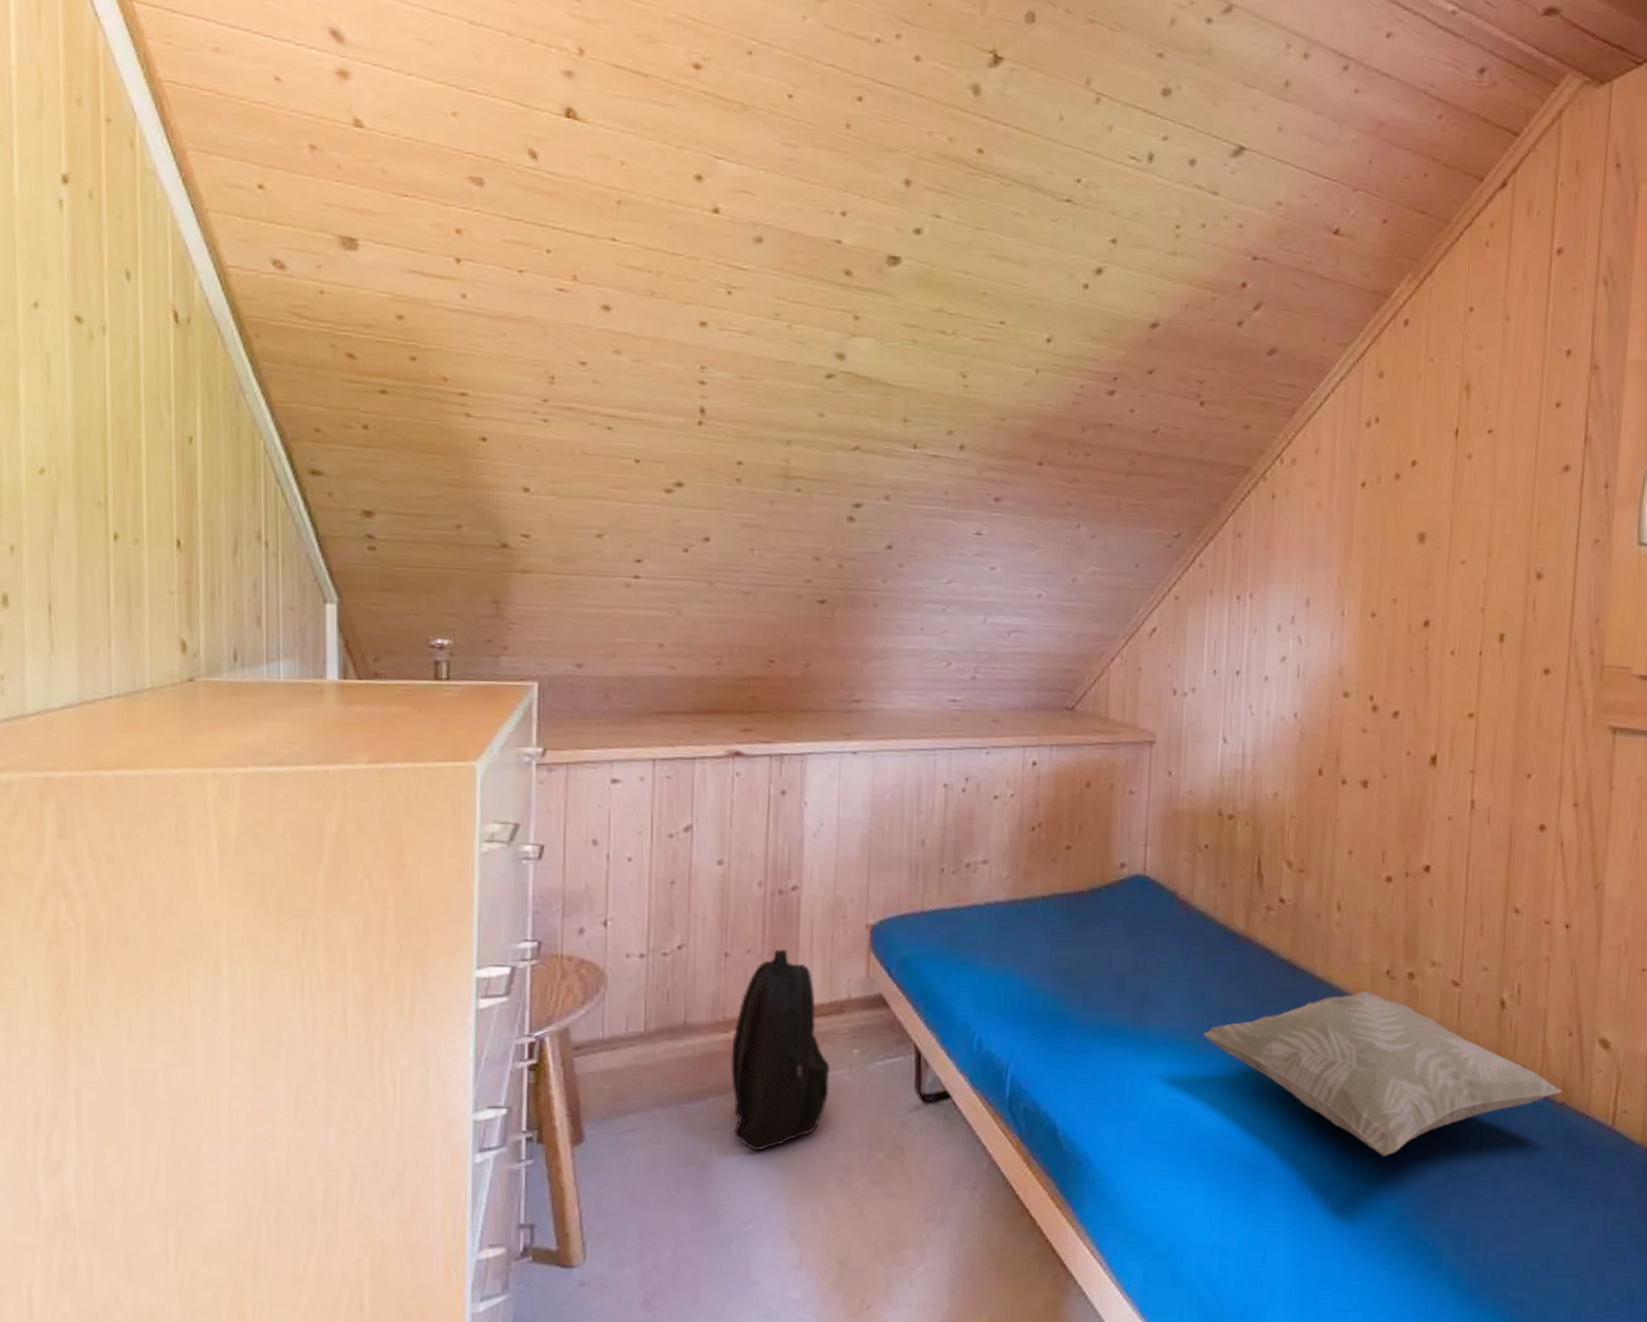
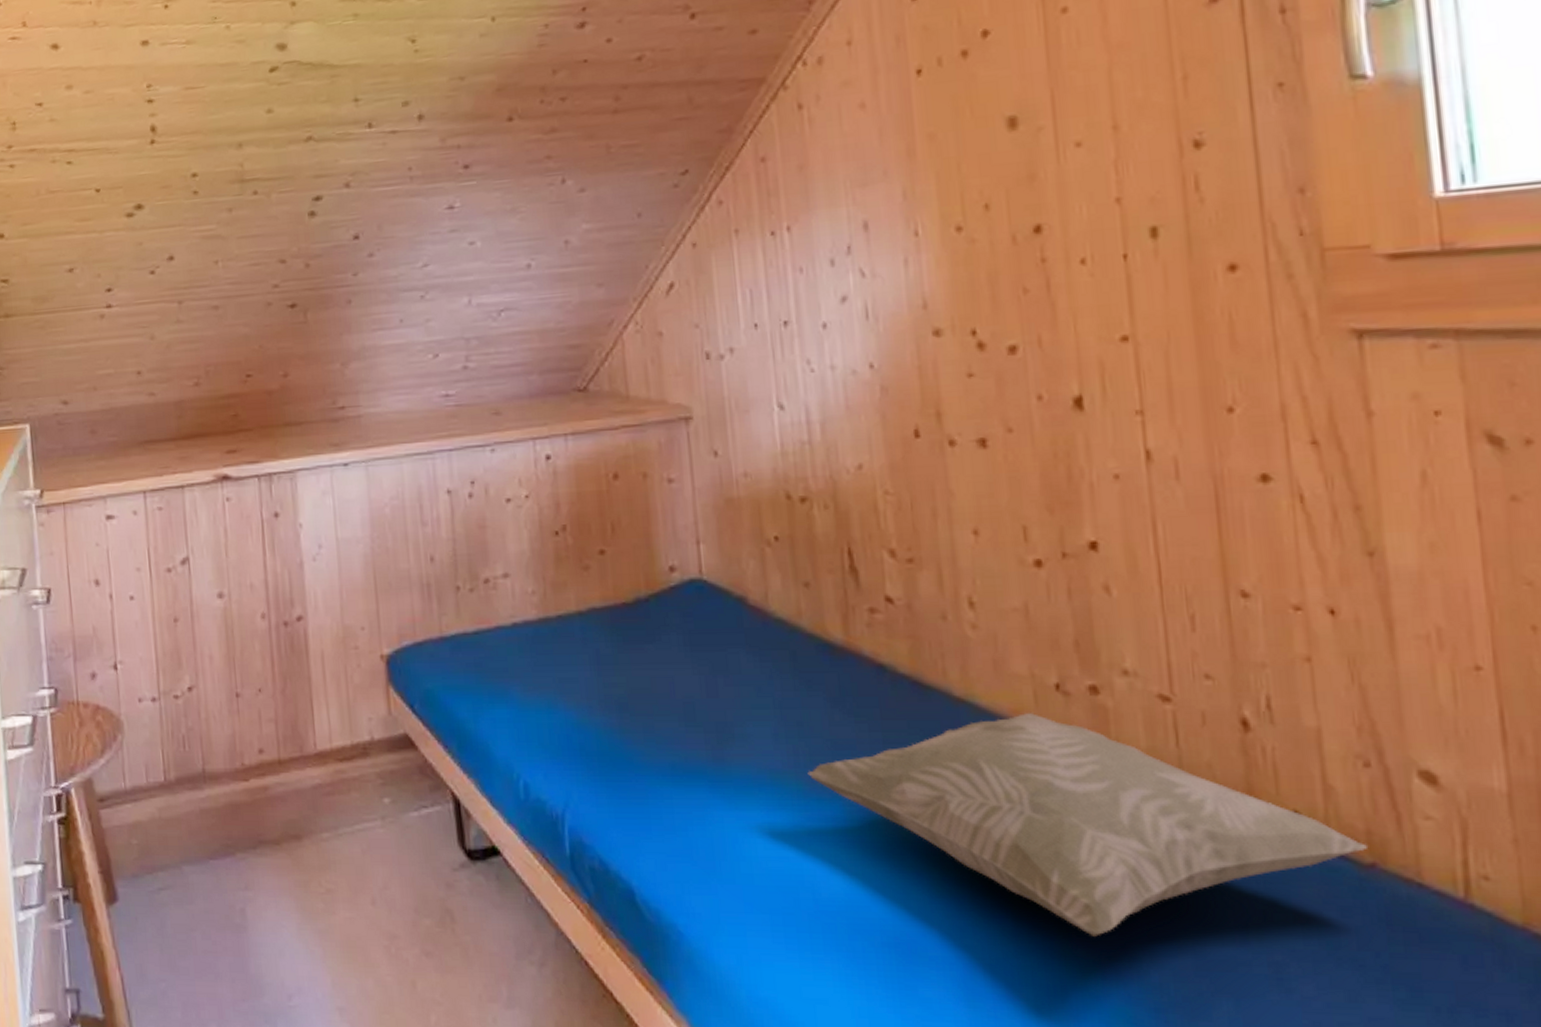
backpack: present [731,950,830,1151] -> none [253,687,363,914]

